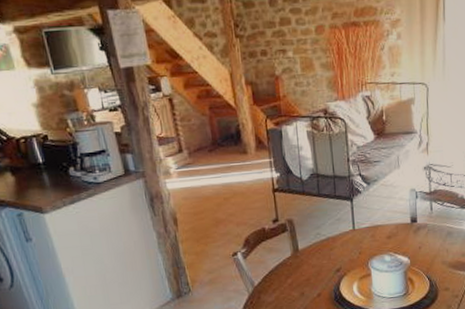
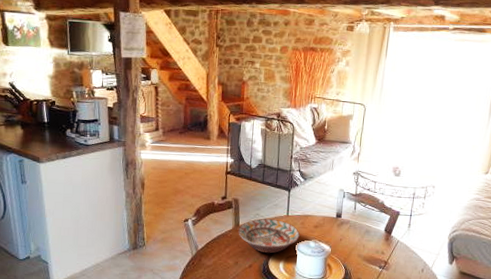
decorative bowl: none [298,236,372,277] -> present [238,219,300,254]

